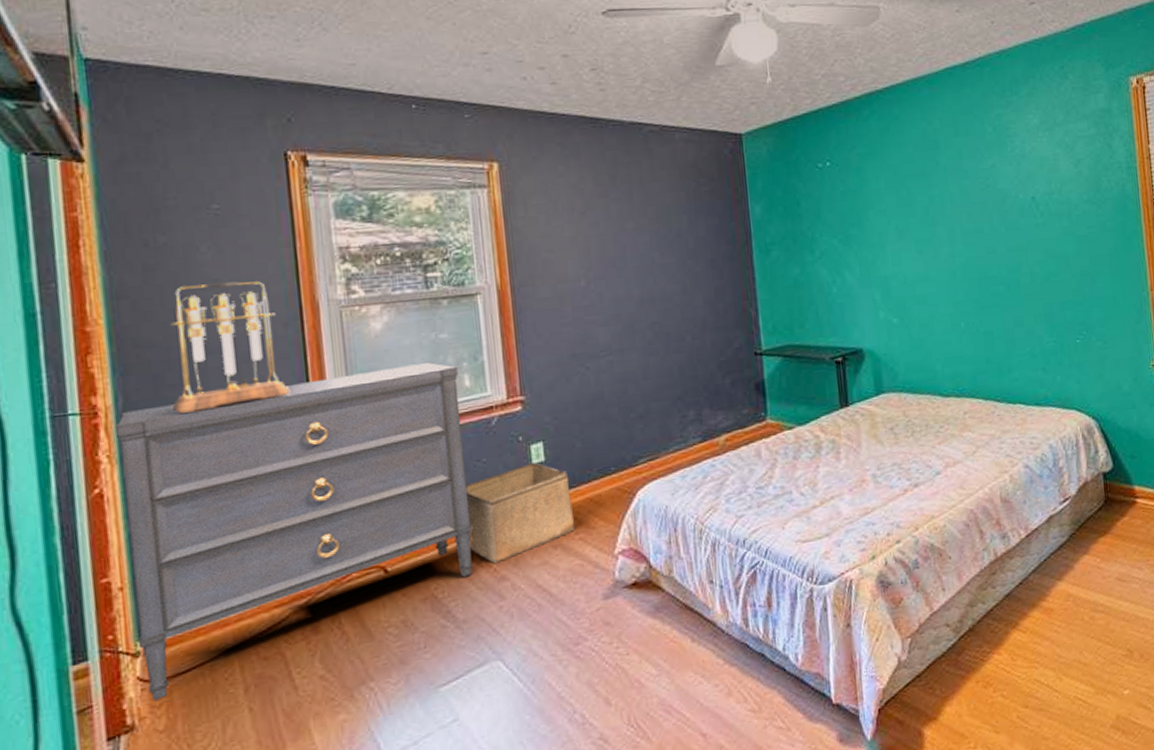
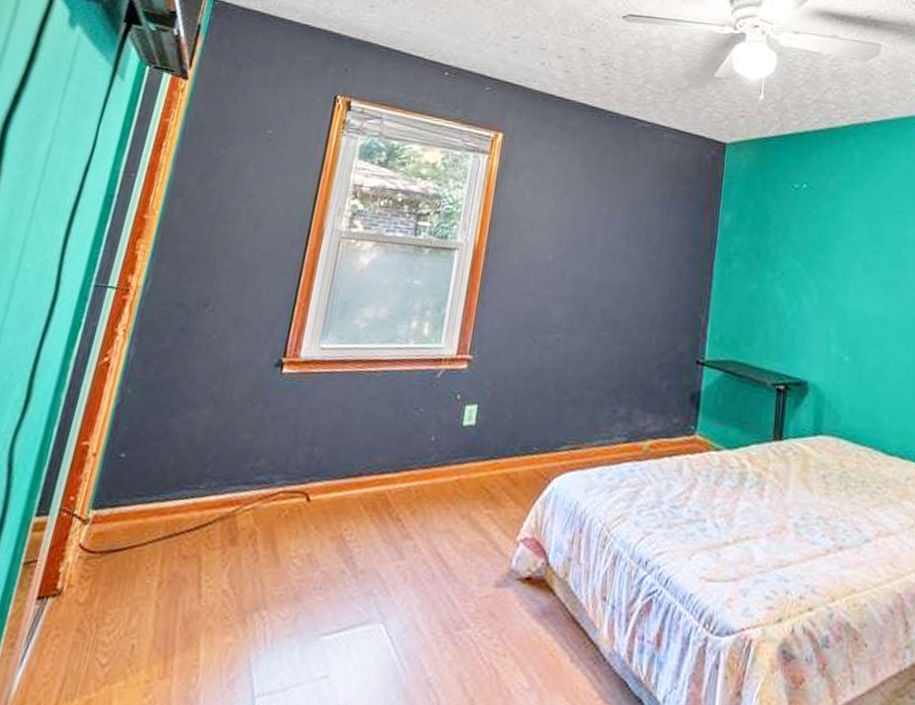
dresser: present [115,362,474,701] -> none [83,293,422,572]
table lamp: present [170,281,290,413] -> none [185,194,289,308]
storage bin: present [466,462,576,564] -> none [386,423,493,519]

